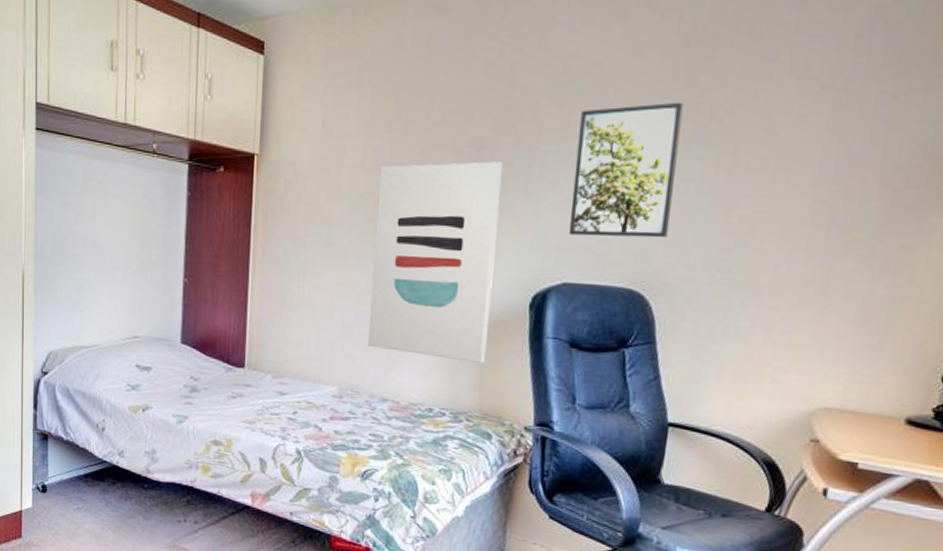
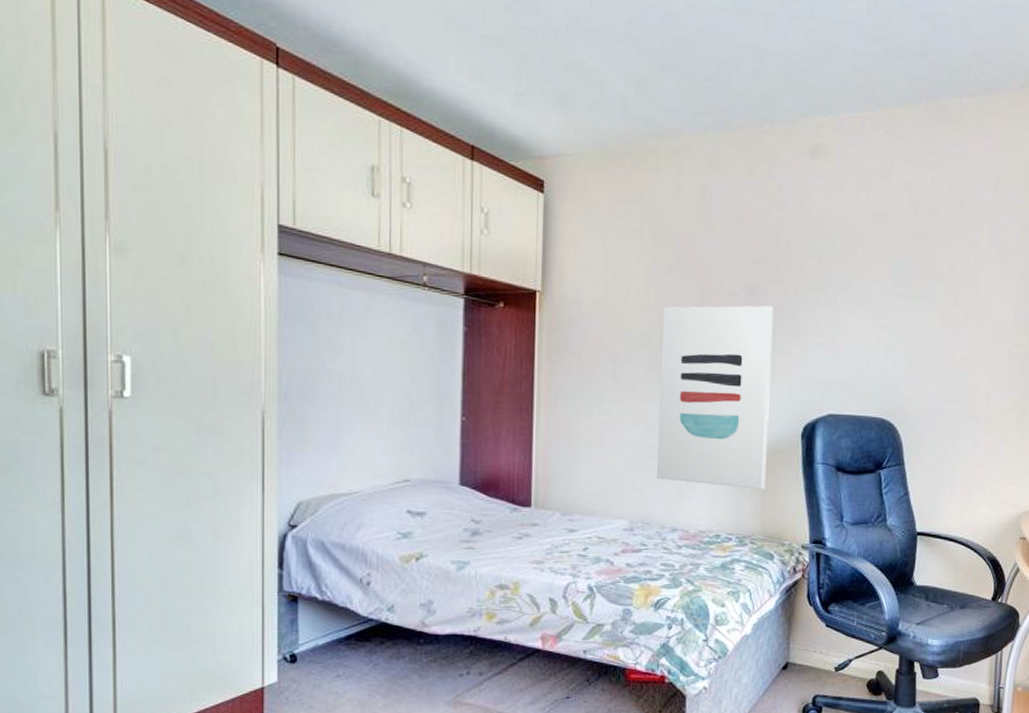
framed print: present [569,102,684,238] -> none [831,260,916,375]

